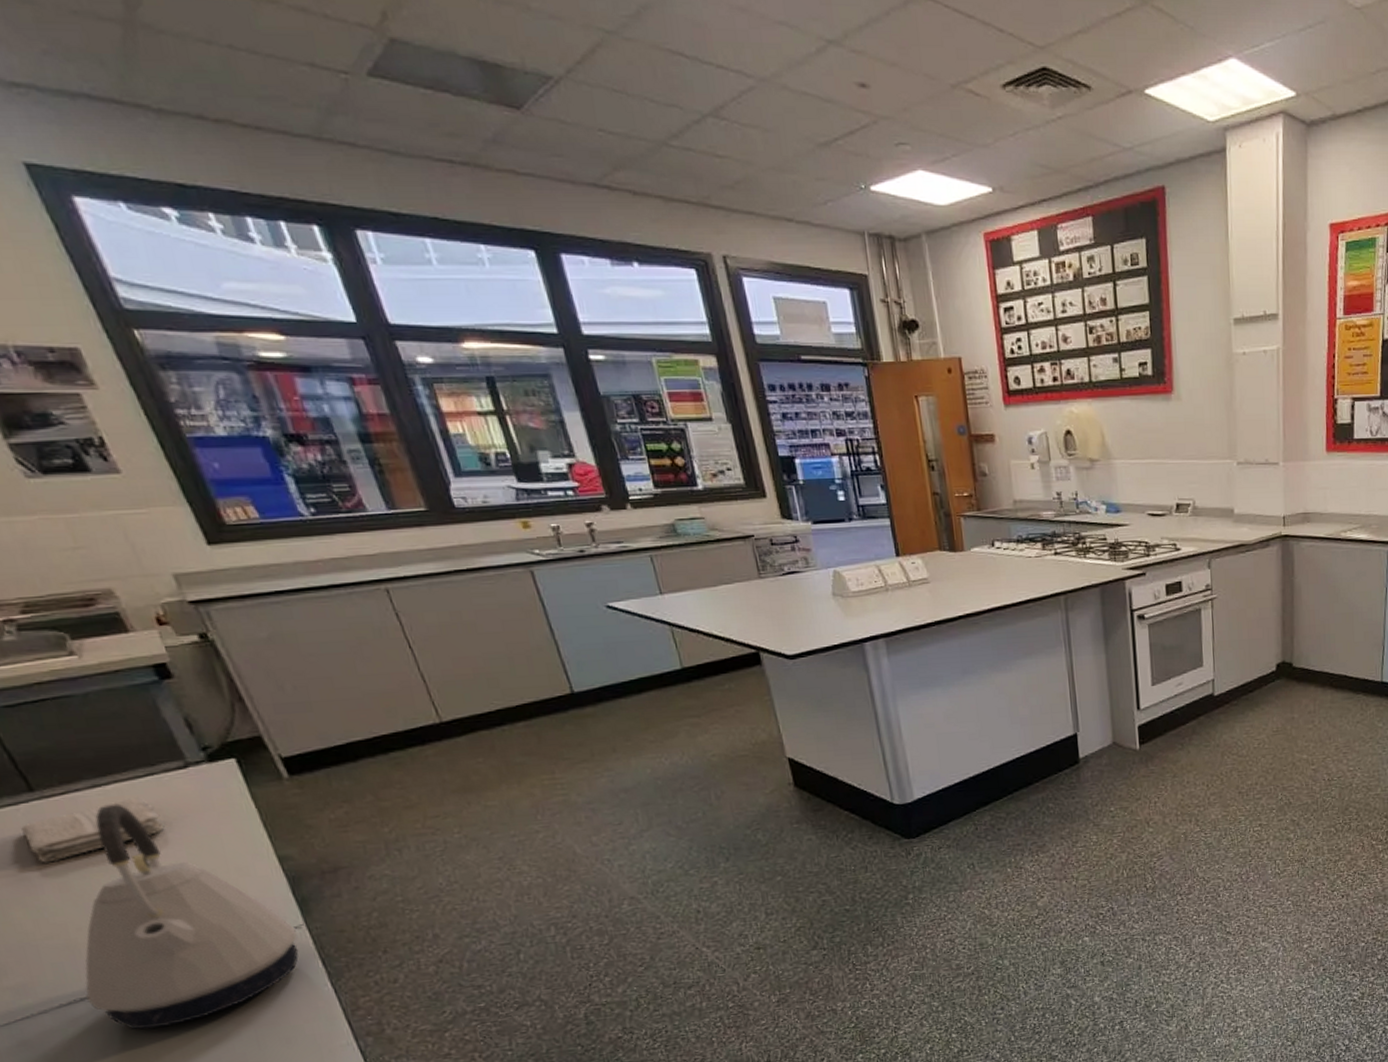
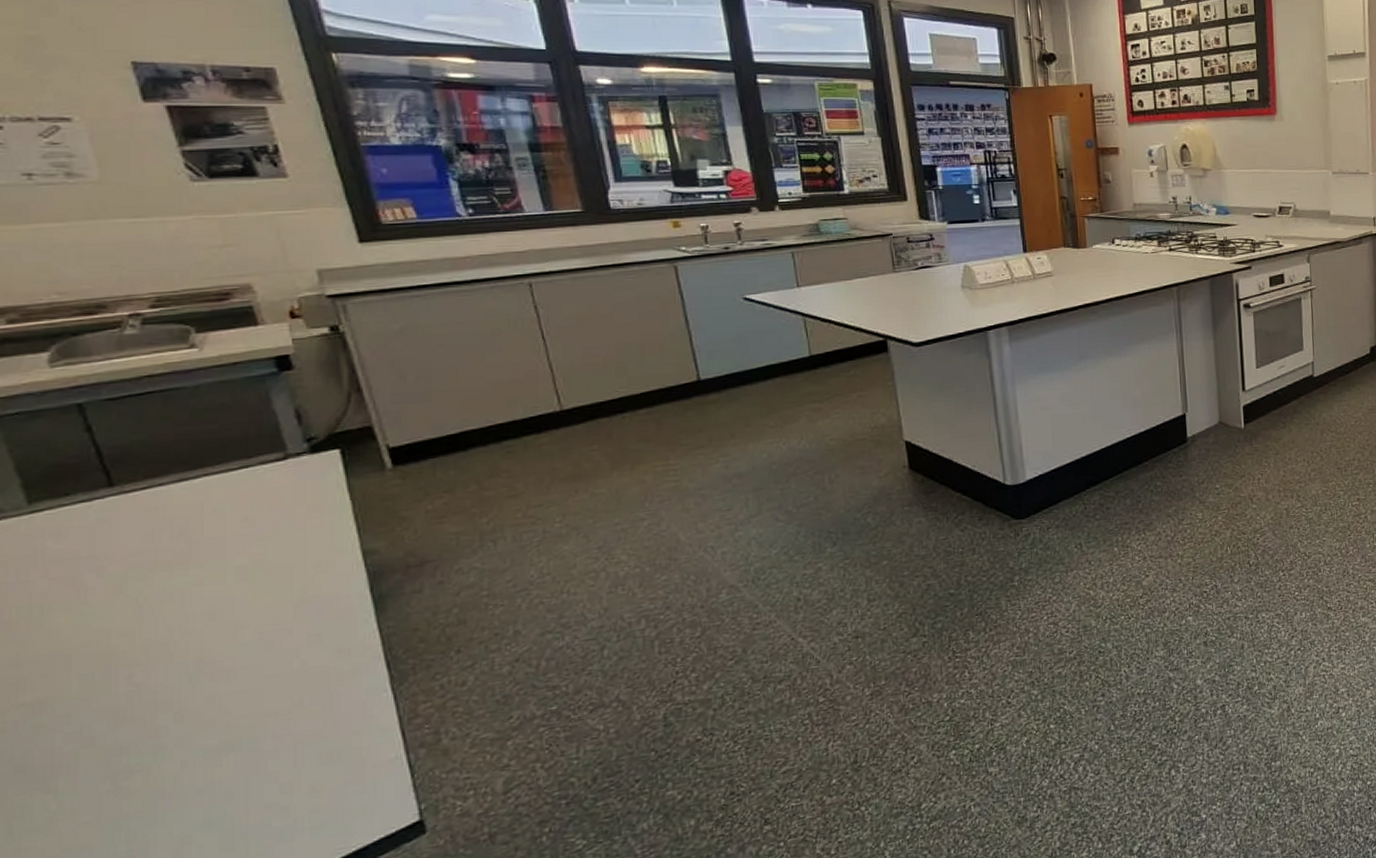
washcloth: present [21,797,163,863] -> none [89,491,245,563]
kettle: present [85,803,299,1029] -> none [111,498,365,749]

